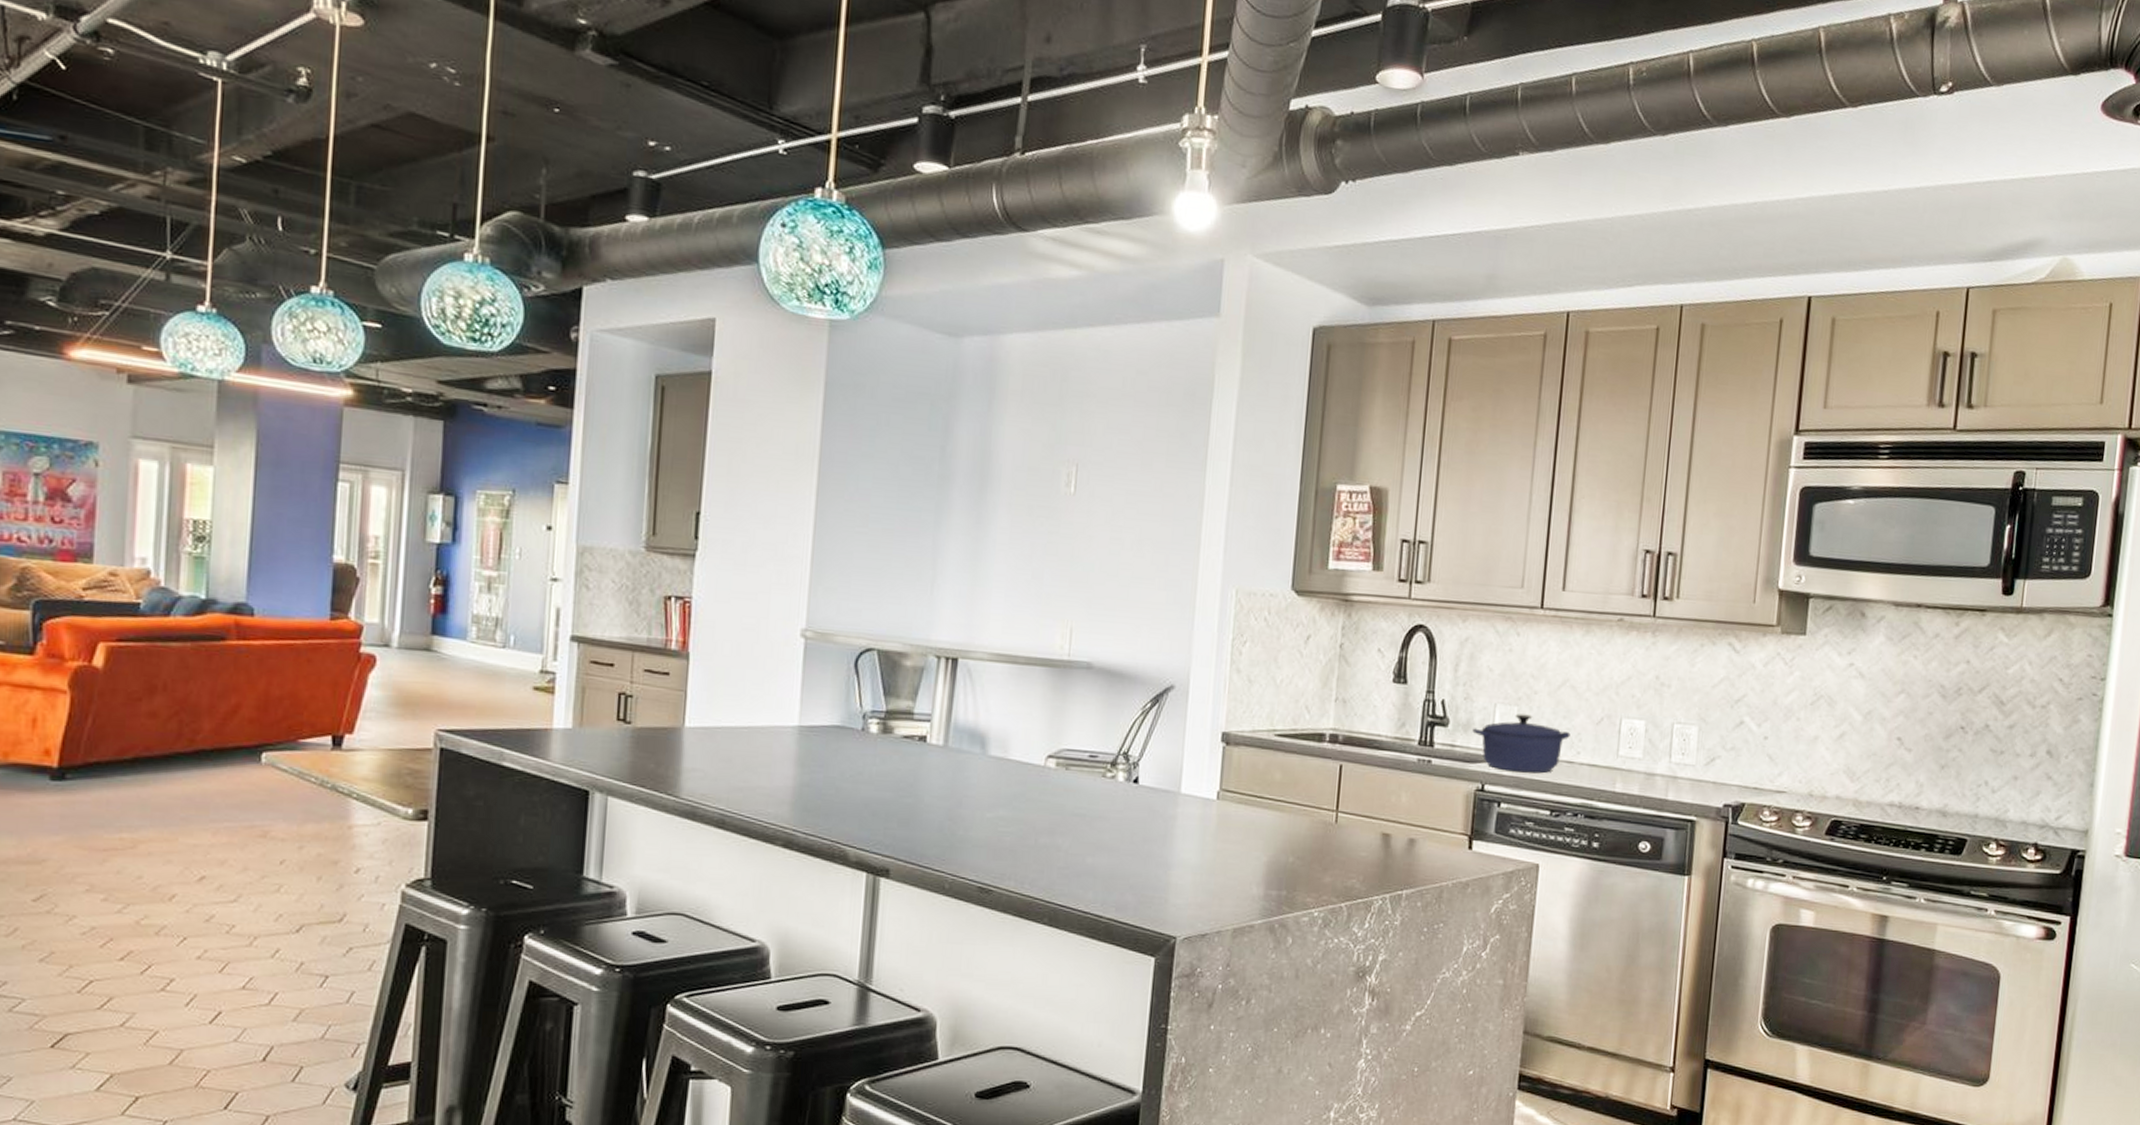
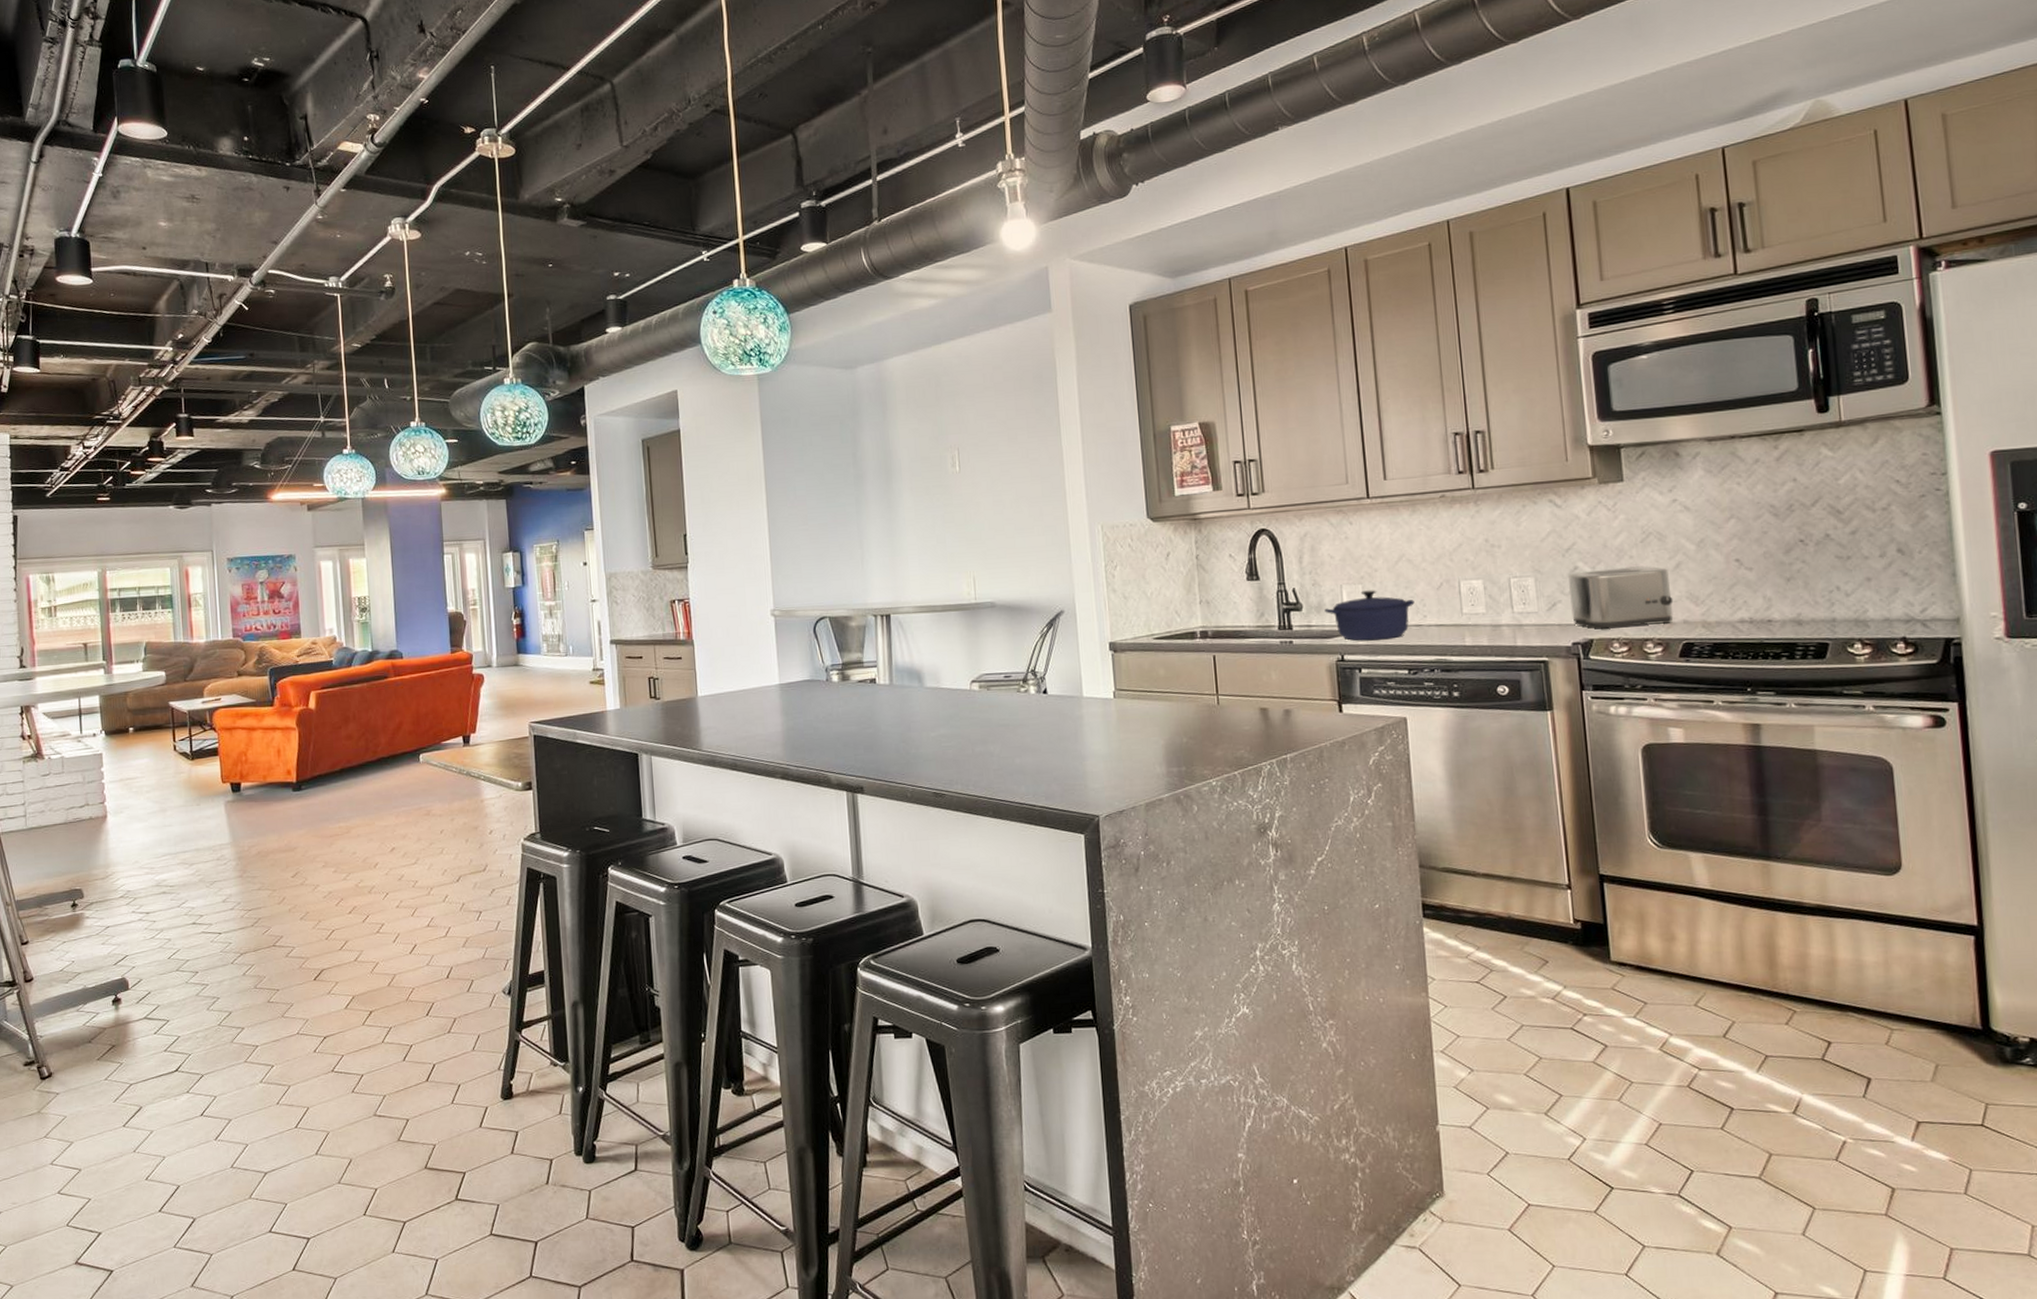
toaster: none [1728,727,1831,797] -> present [1567,566,1673,629]

